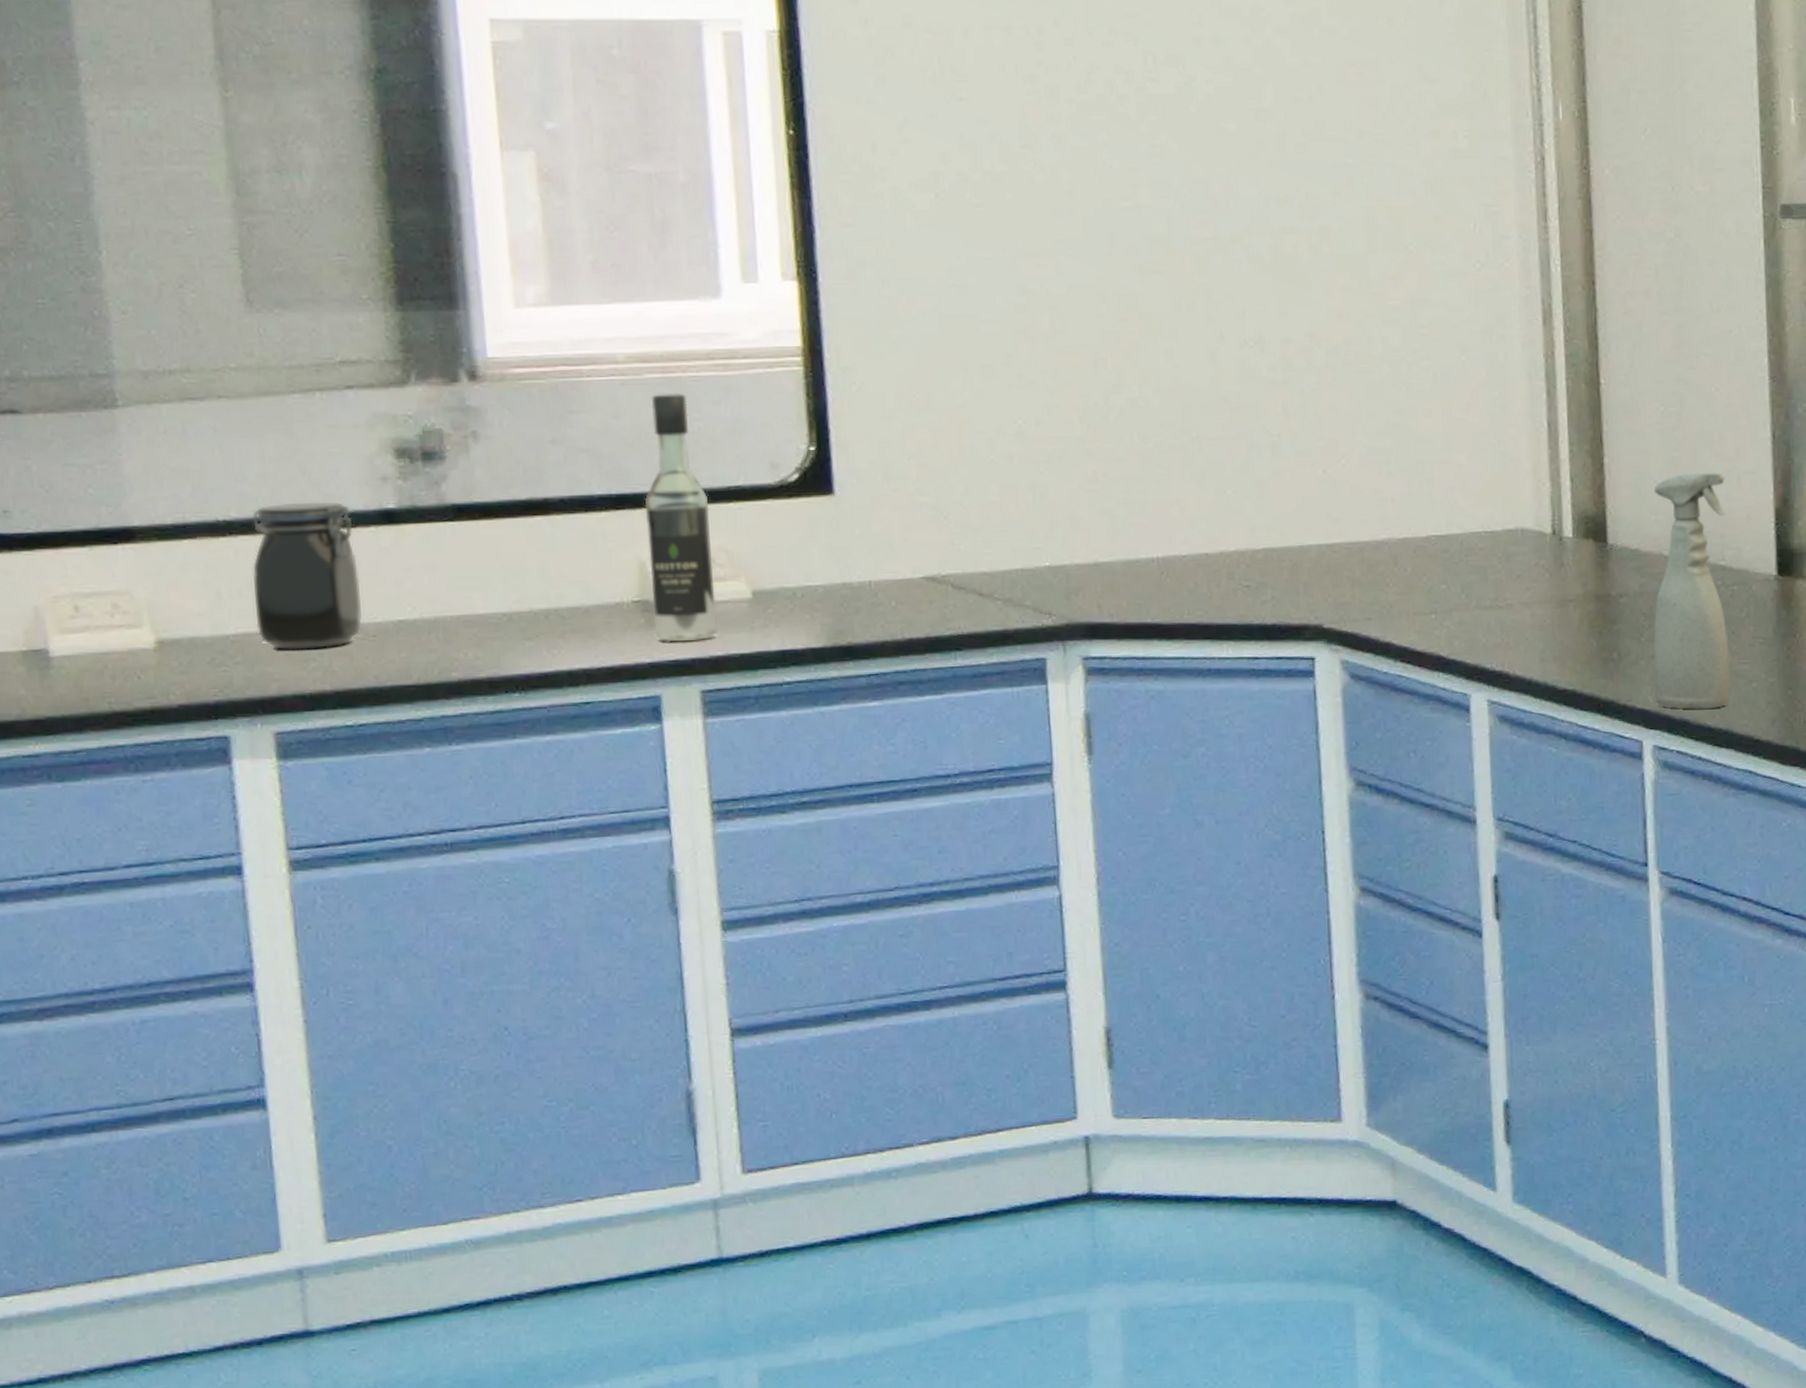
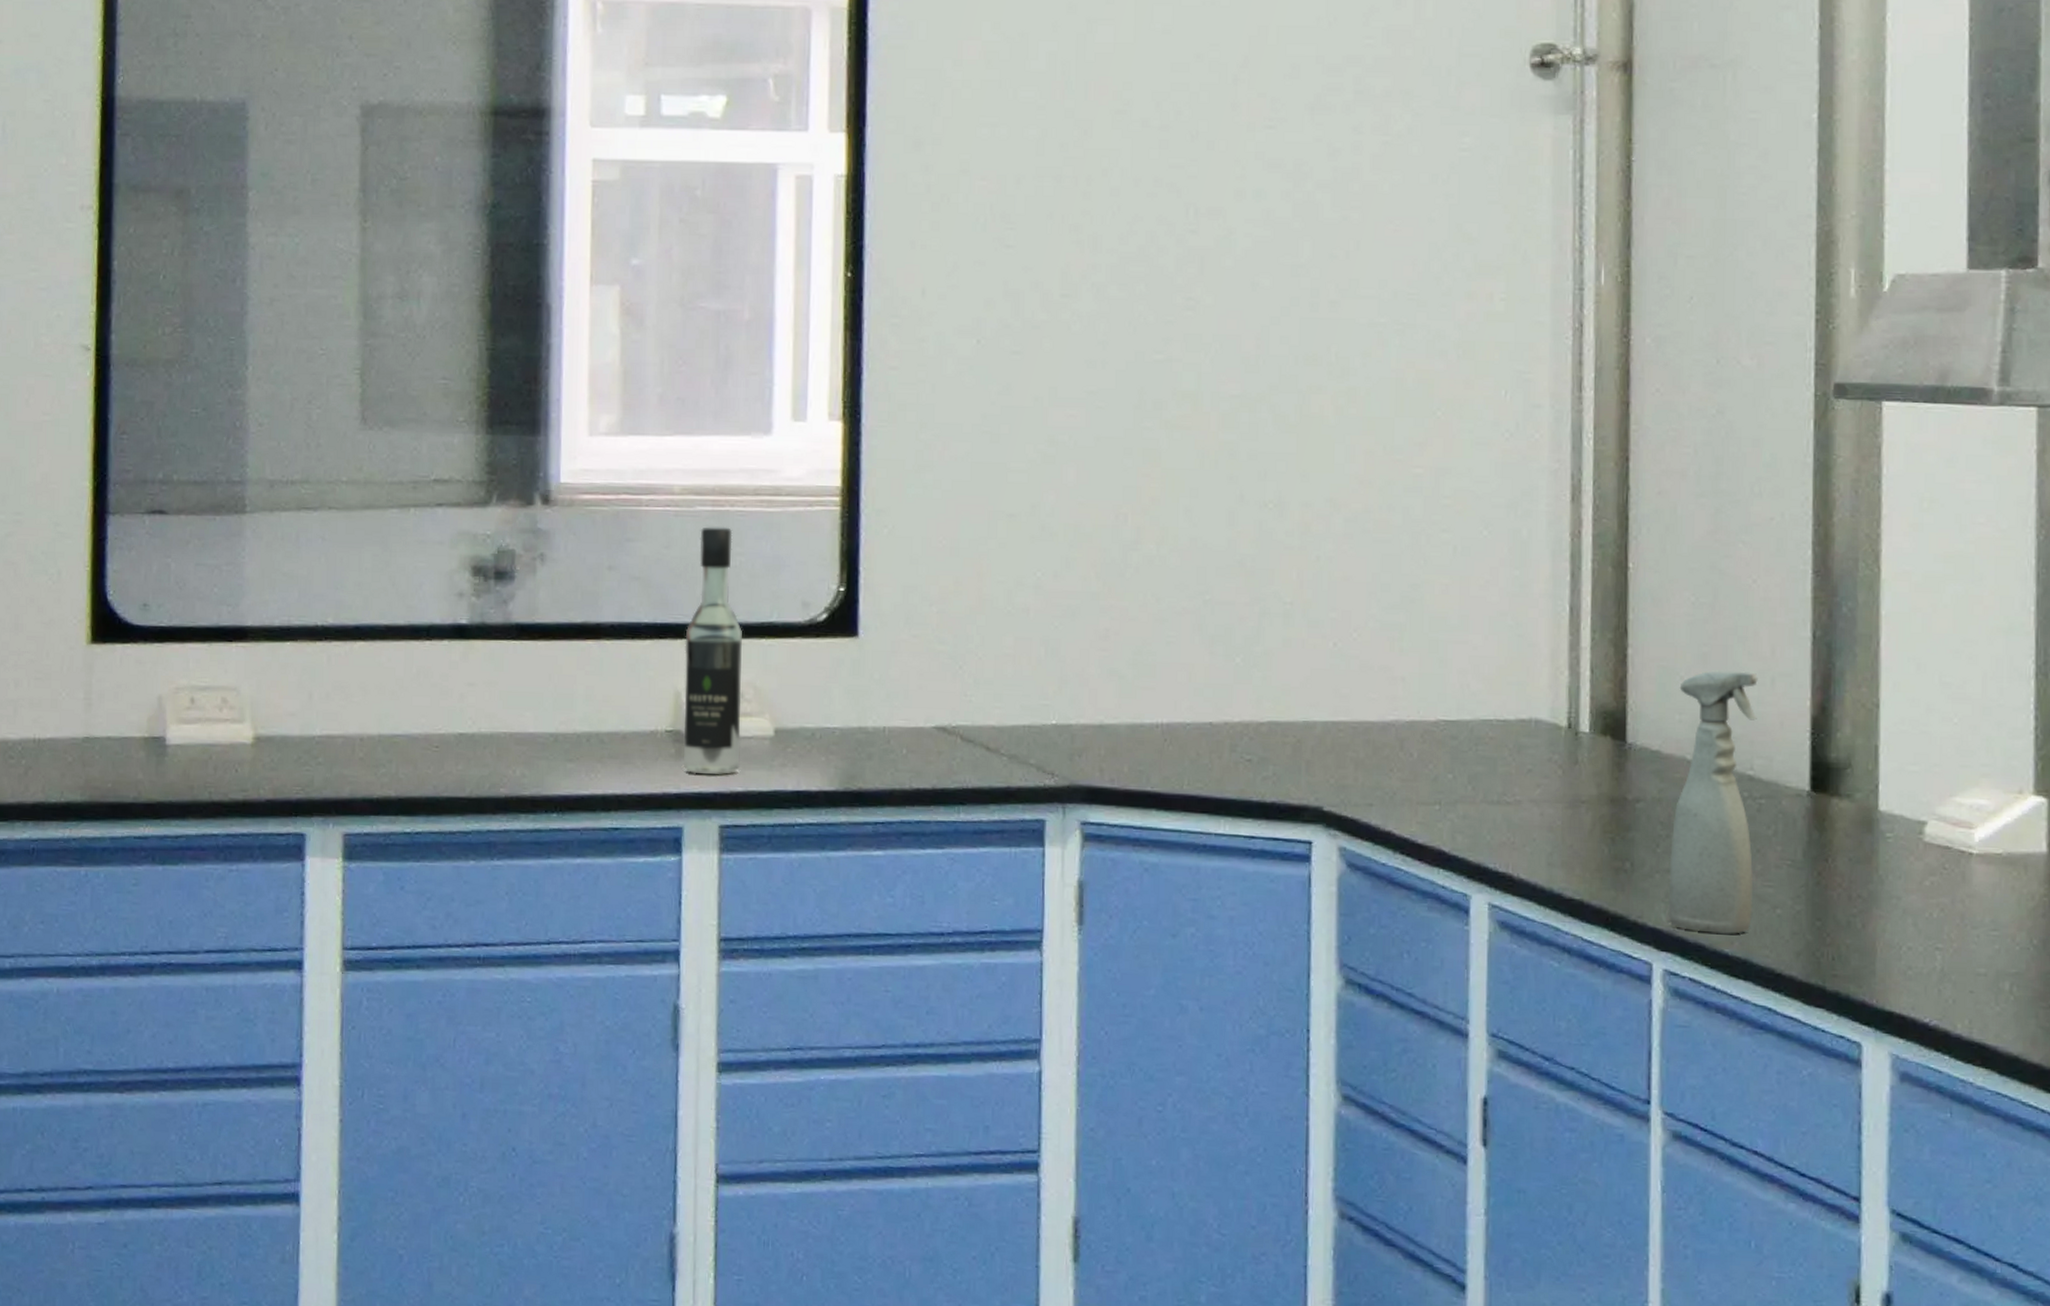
jar: present [252,501,362,650] -> none [338,612,430,755]

